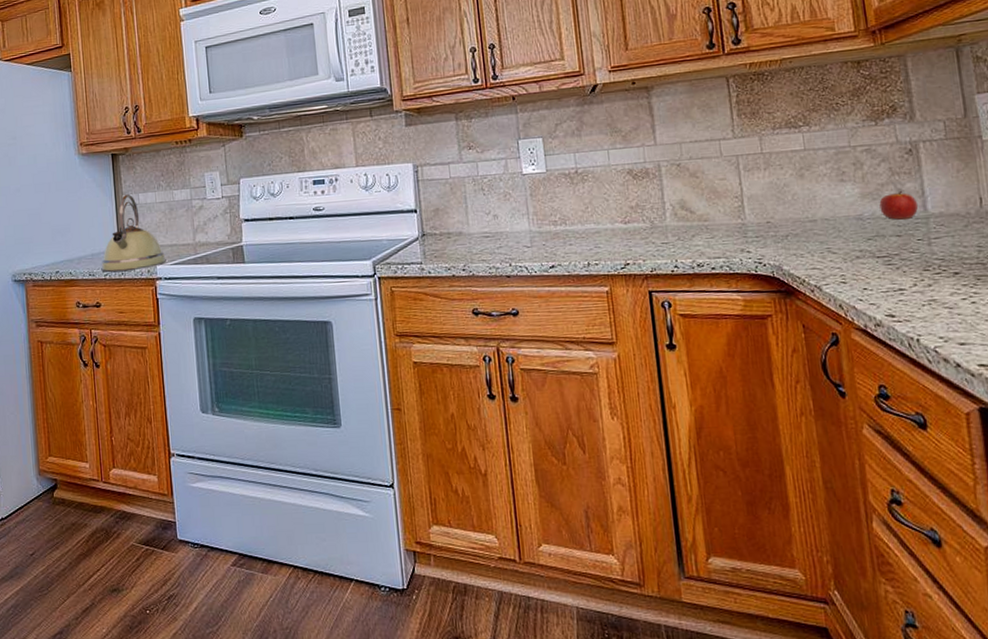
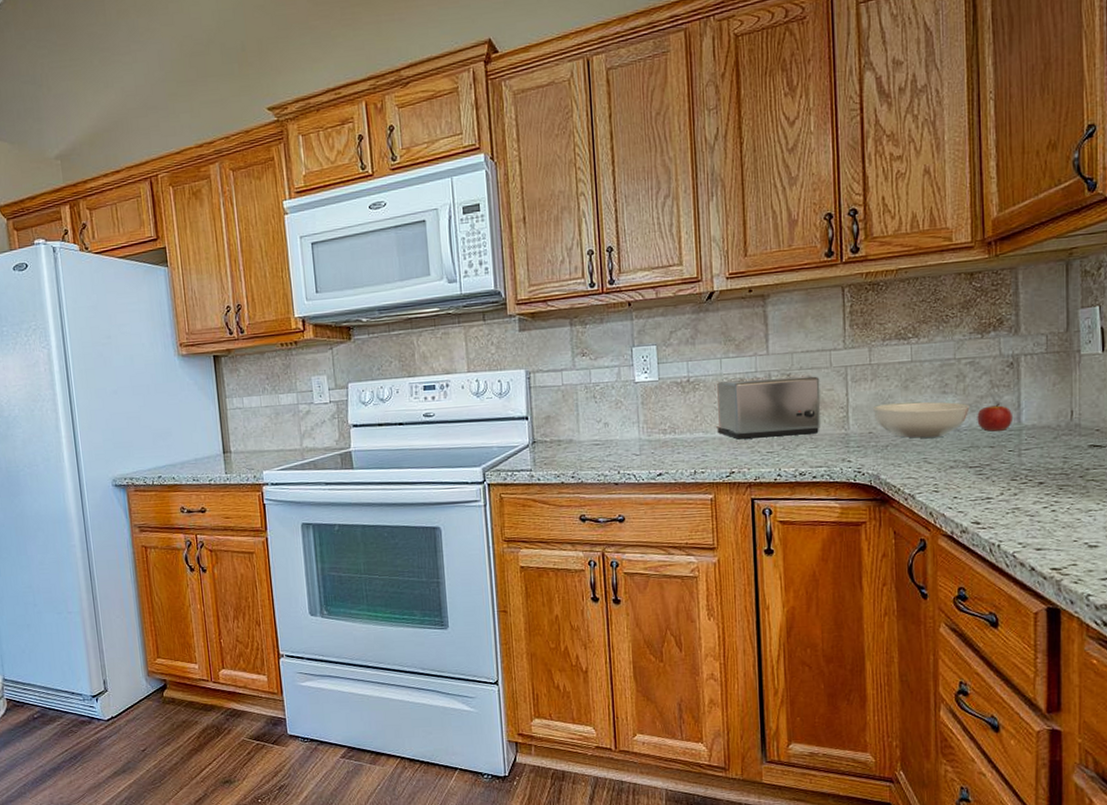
kettle: present [101,194,166,272] -> none [205,398,273,477]
toaster: none [603,165,715,231] -> present [714,375,821,440]
bowl: none [768,190,871,228] -> present [872,401,970,439]

